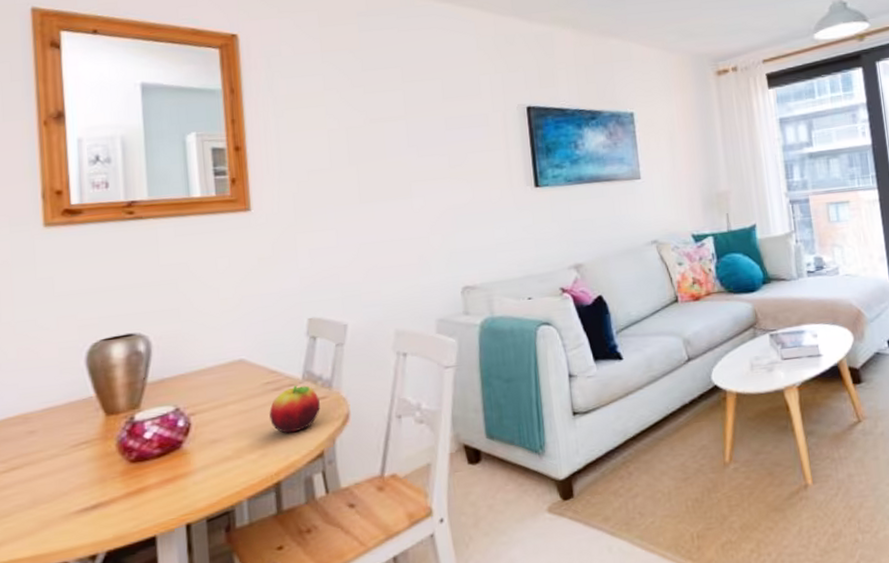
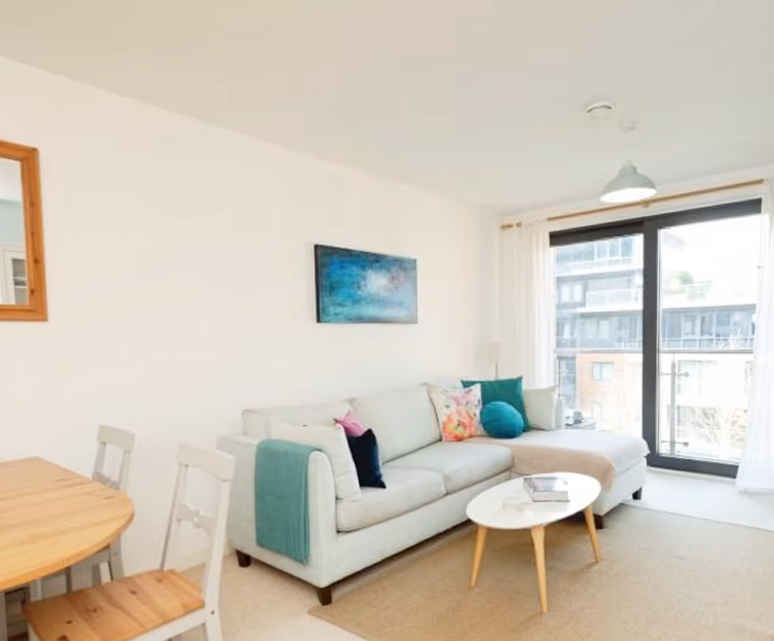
fruit: present [269,385,320,434] -> none [62,484,108,526]

